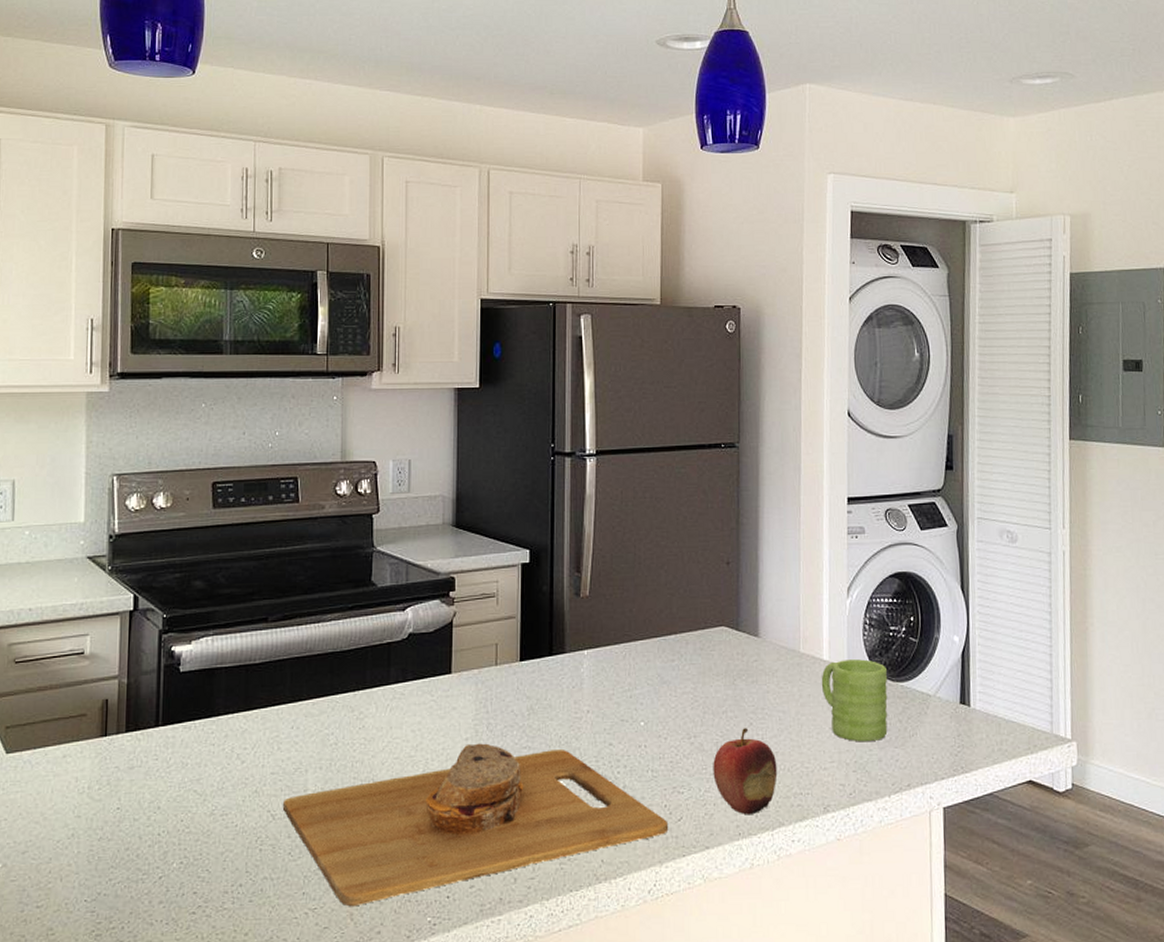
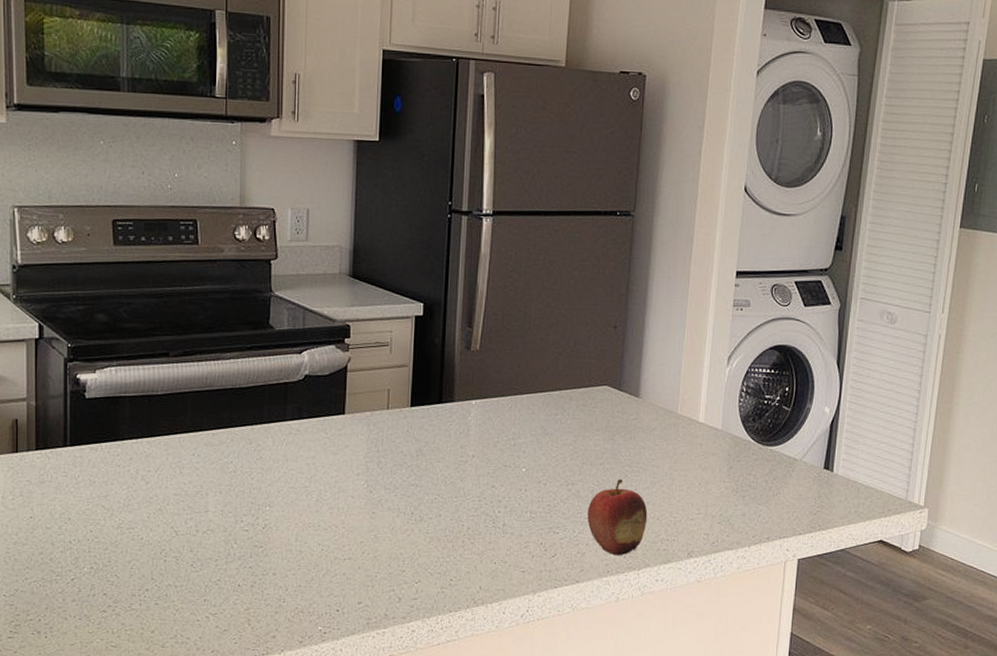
cutting board: present [282,743,669,907] -> none [184,478,543,614]
mug: present [821,659,888,742] -> none [695,423,759,498]

